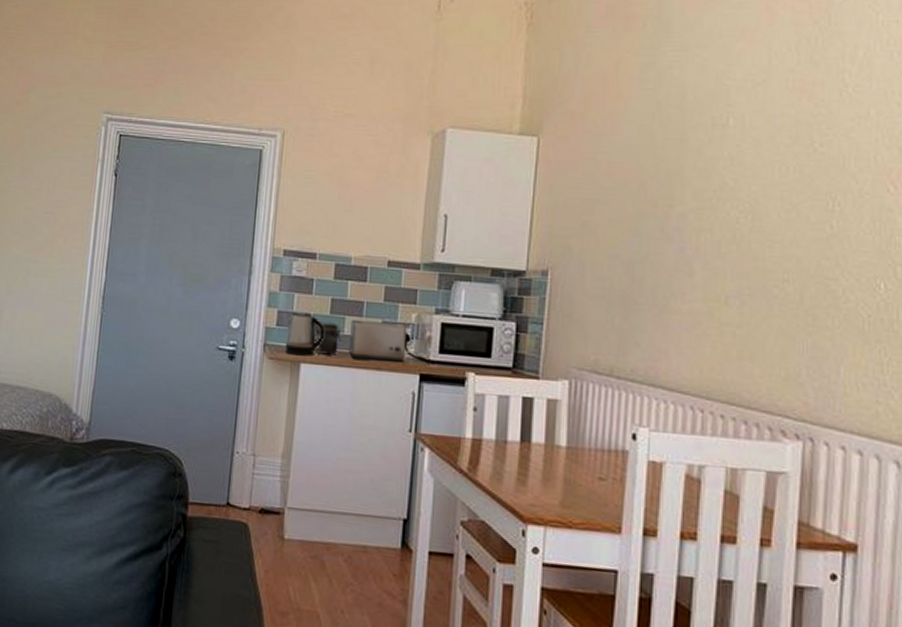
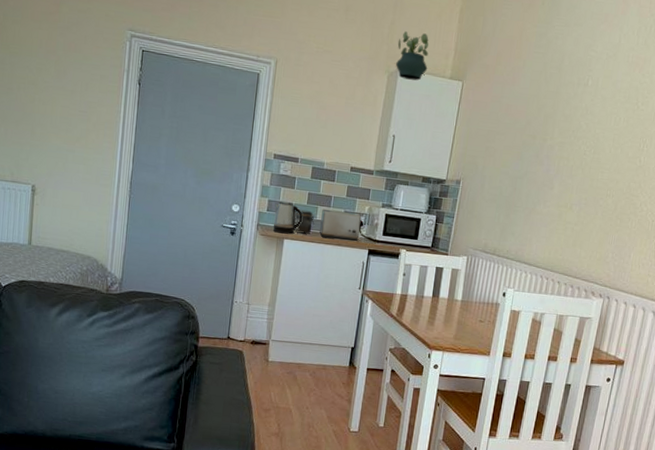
potted plant: none [442,80,487,141] -> present [396,31,429,81]

